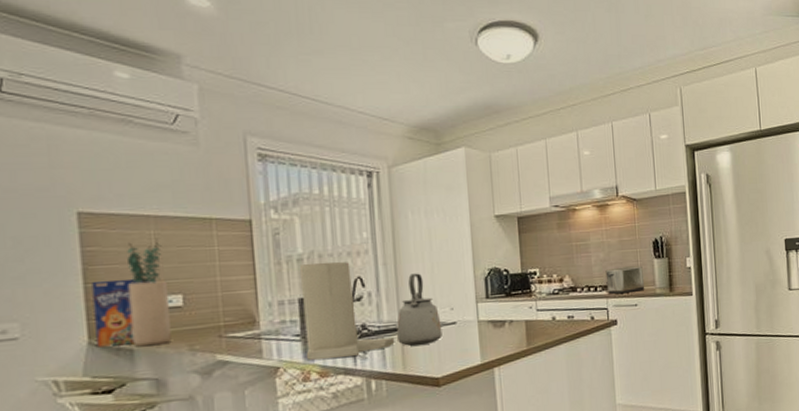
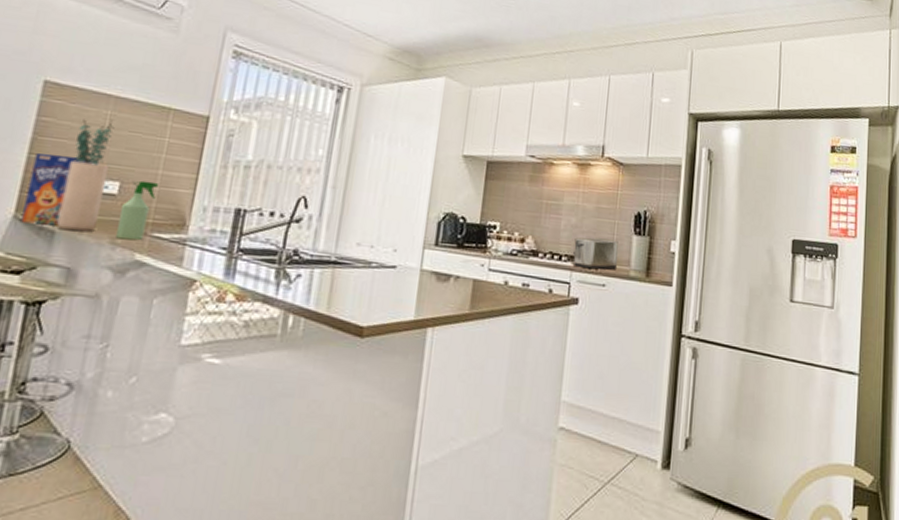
spray bottle: none [189,288,221,345] -> present [116,180,160,241]
paper towel: present [299,261,395,361] -> none [227,172,326,284]
kettle: present [396,273,442,346] -> none [327,203,381,286]

